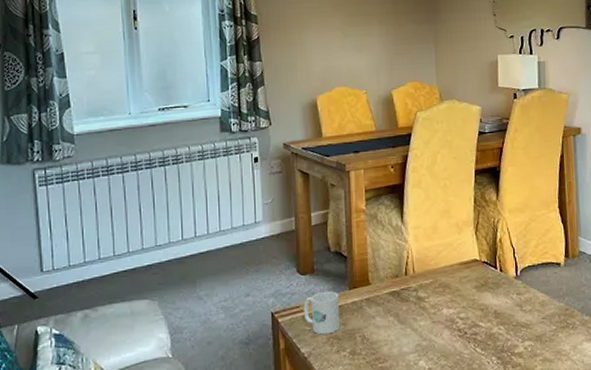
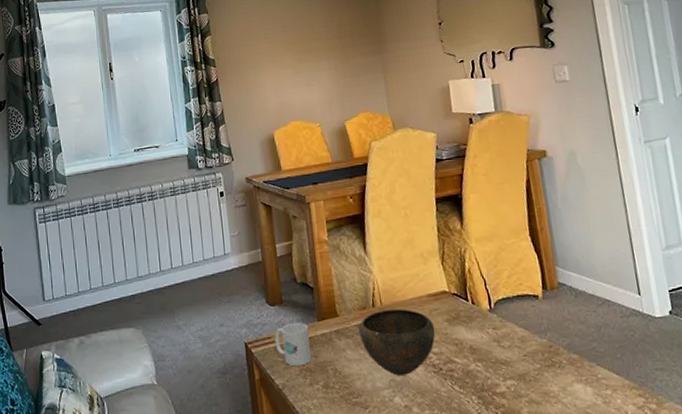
bowl: none [390,277,464,340] -> present [358,309,436,376]

